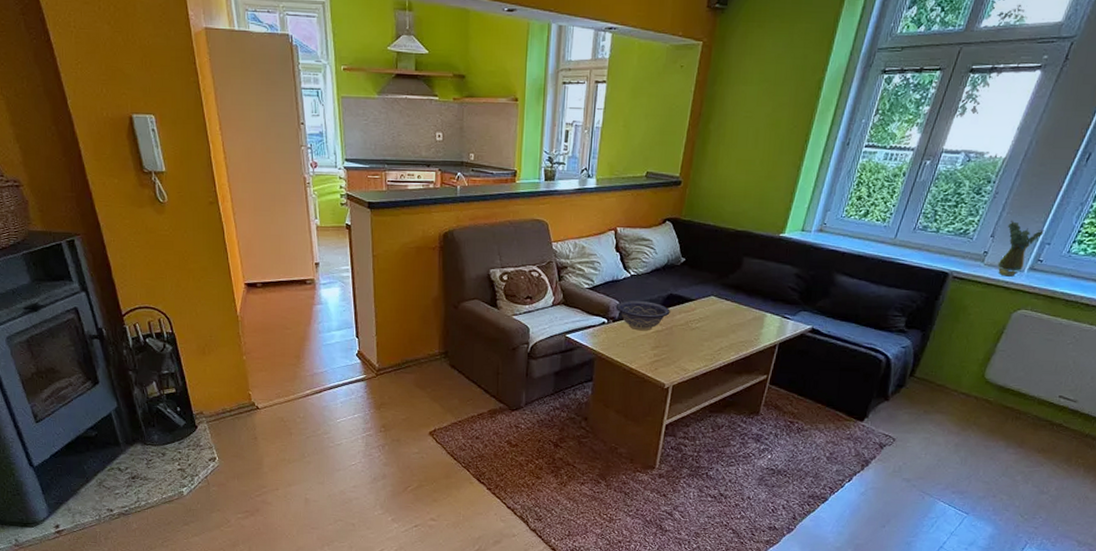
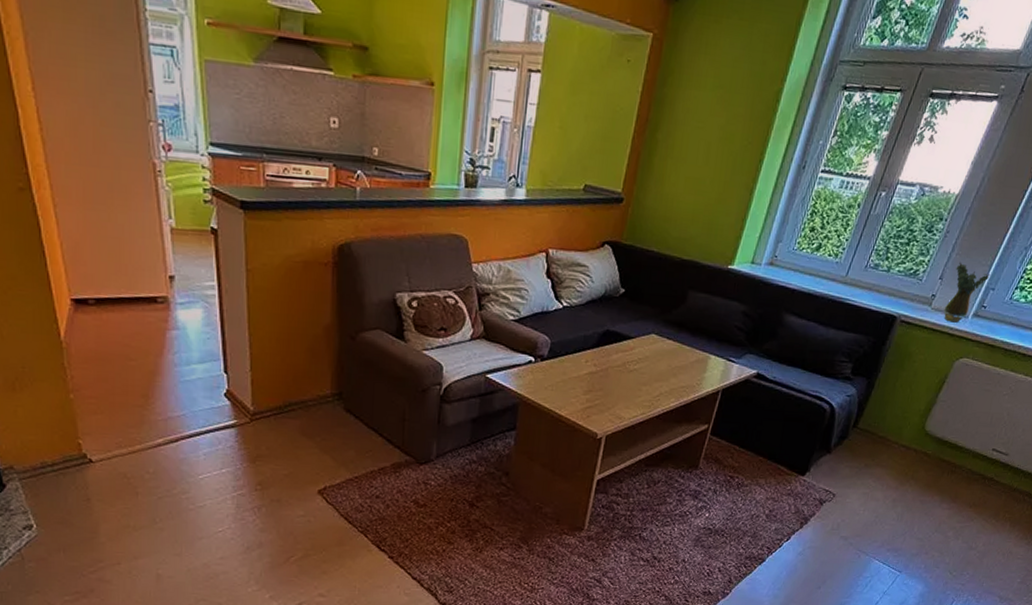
decorative bowl: present [615,301,670,331] -> none [544,336,606,373]

